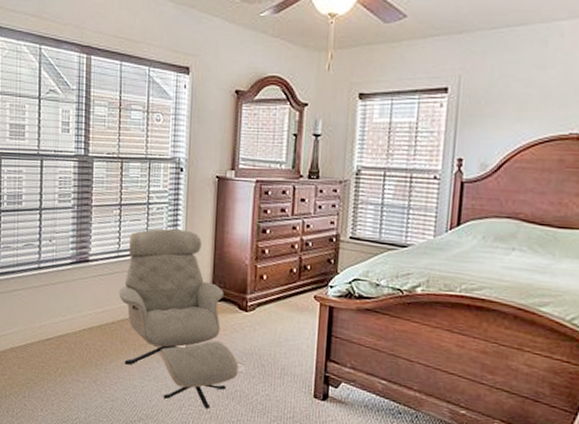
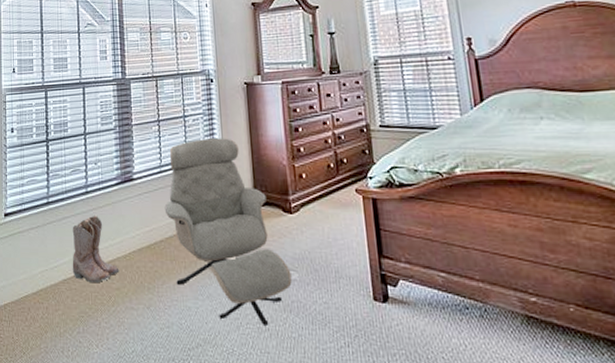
boots: none [20,291,68,355] -> present [72,215,119,283]

